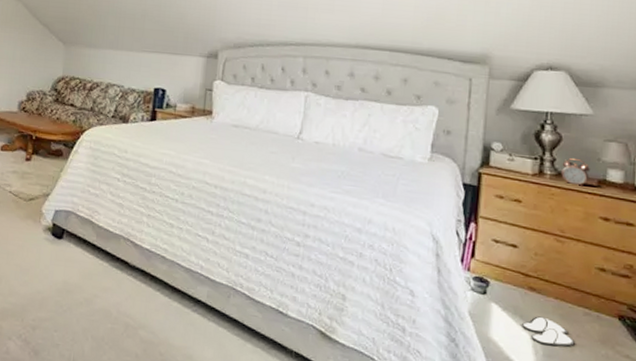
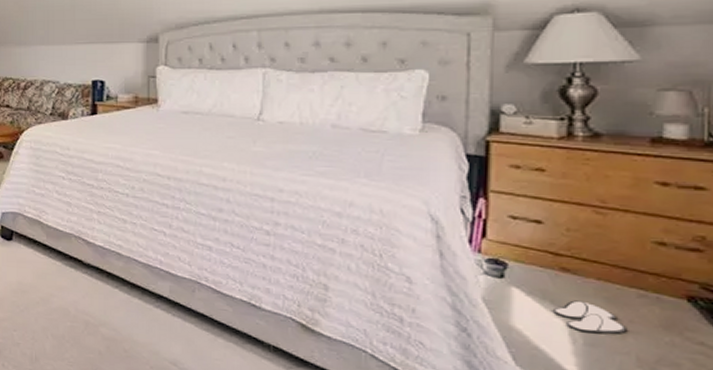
alarm clock: present [561,158,591,188] -> none [598,115,641,149]

